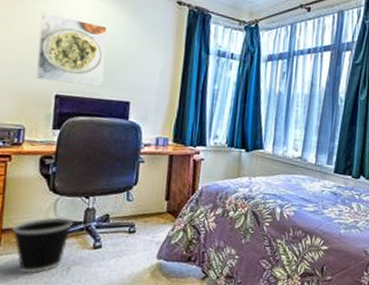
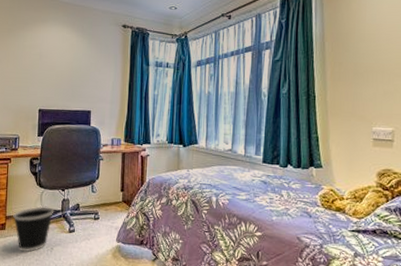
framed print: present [36,12,107,87] -> none [26,47,73,100]

